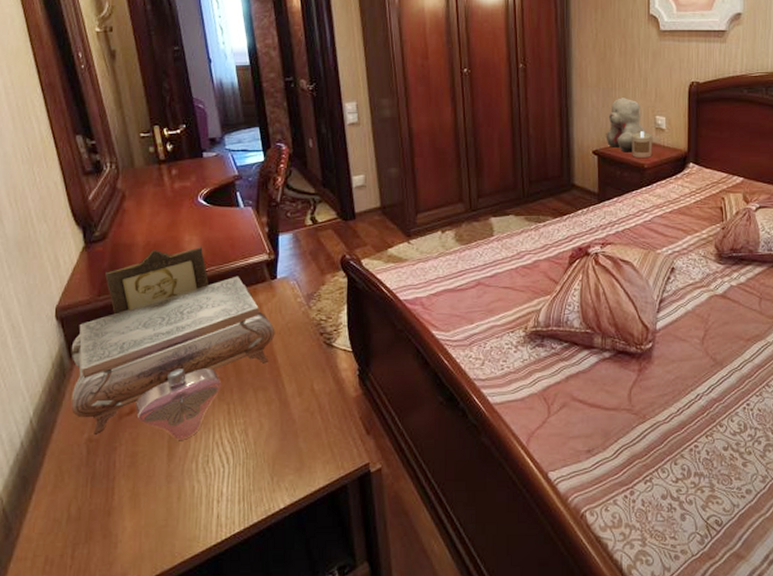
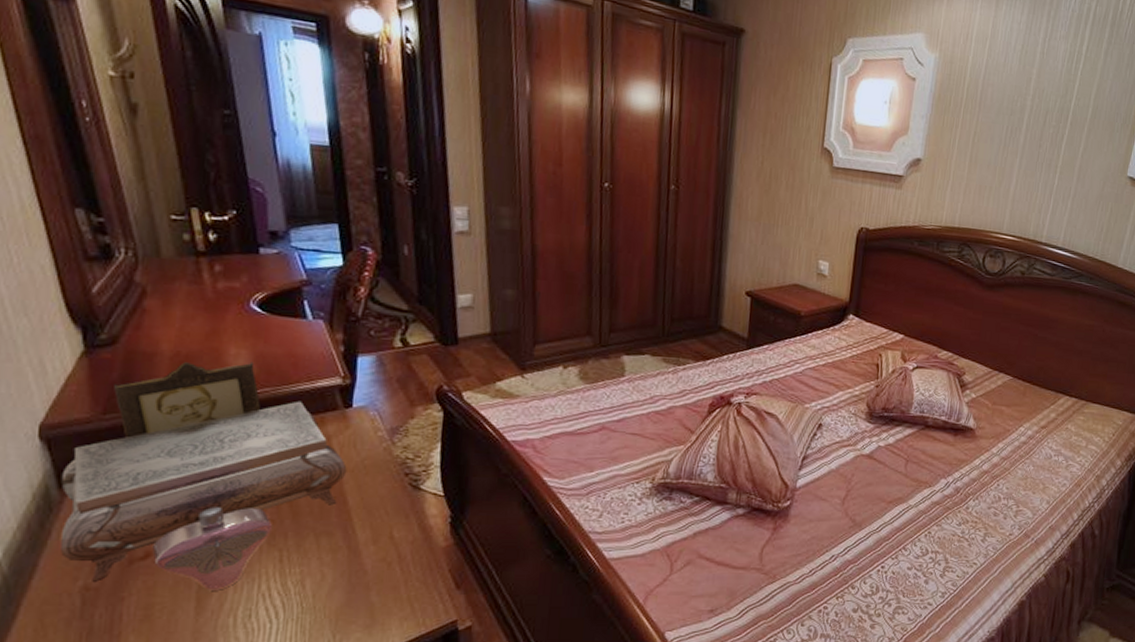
teddy bear: present [606,98,647,153] -> none [761,236,807,297]
candle: present [632,131,653,159] -> none [788,275,814,306]

